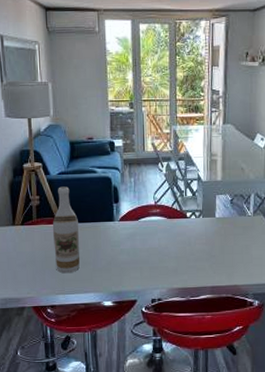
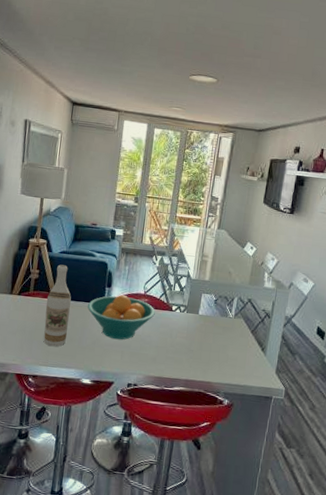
fruit bowl: none [97,209,169,256] -> present [88,295,155,340]

